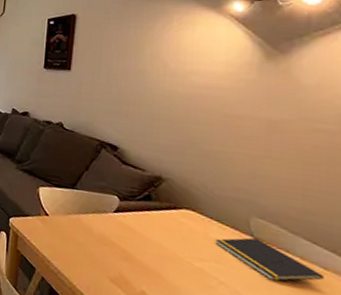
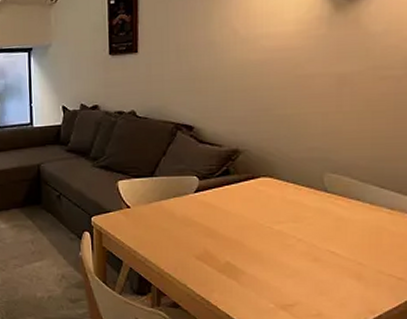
notepad: present [215,237,324,281] -> none [292,192,390,229]

